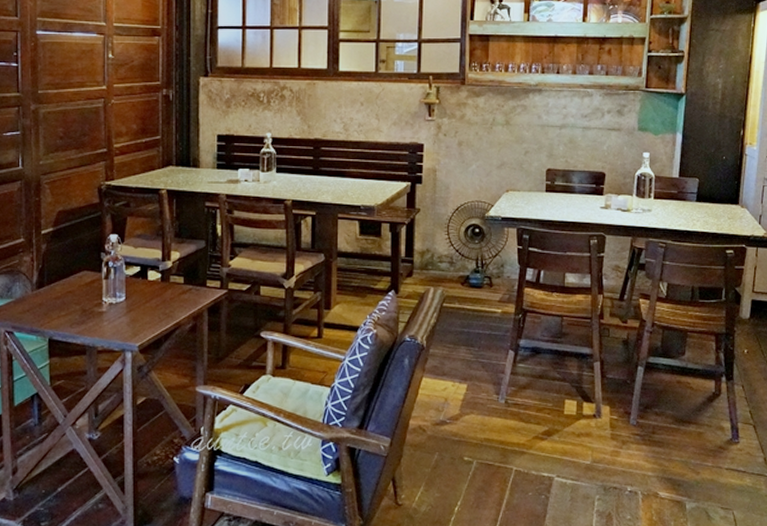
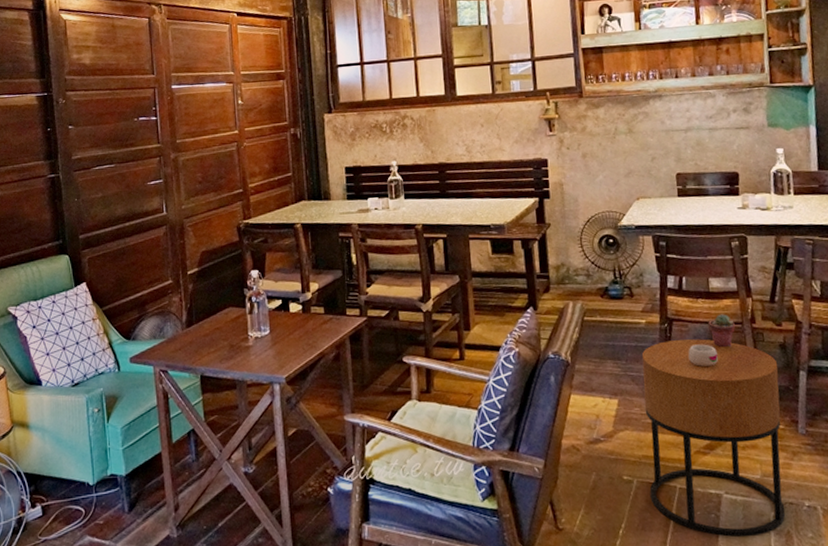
side table: none [487,331,619,518] -> present [641,339,786,538]
mug: none [538,336,565,358] -> present [688,344,718,367]
potted succulent: none [560,308,584,341] -> present [708,314,735,348]

